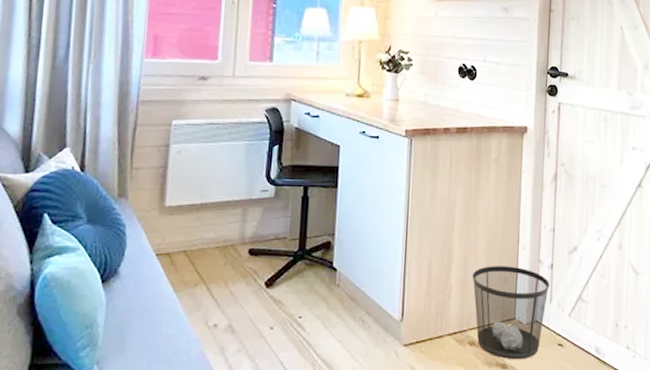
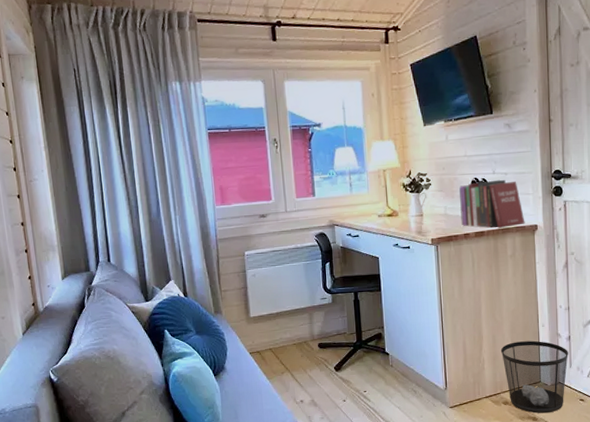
books: none [442,69,514,127] -> present [459,179,525,229]

